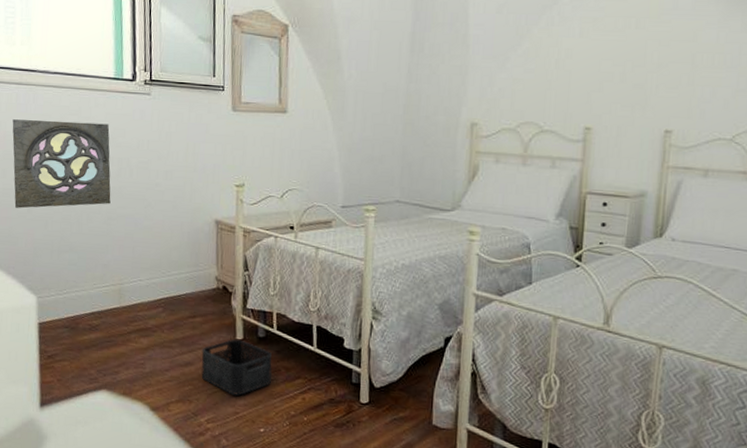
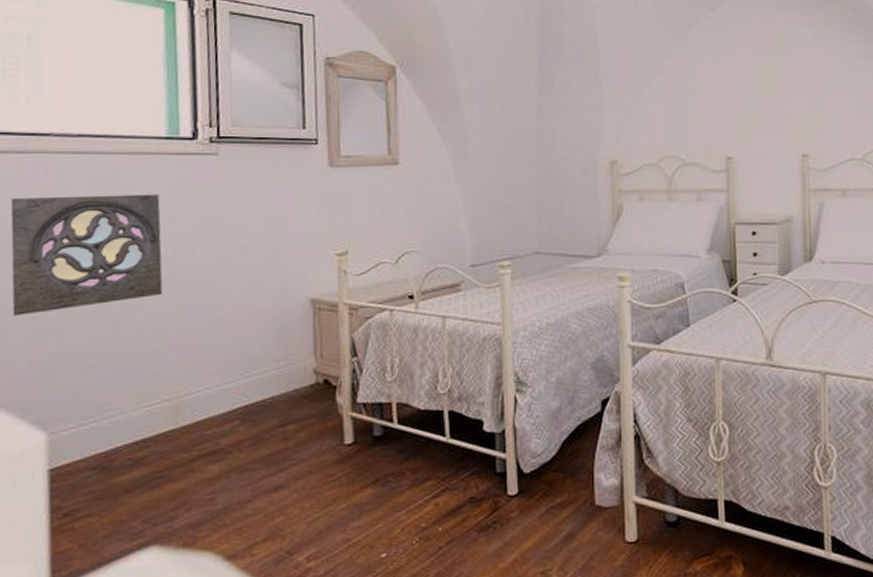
storage bin: present [201,339,272,396] -> none [297,443,395,517]

